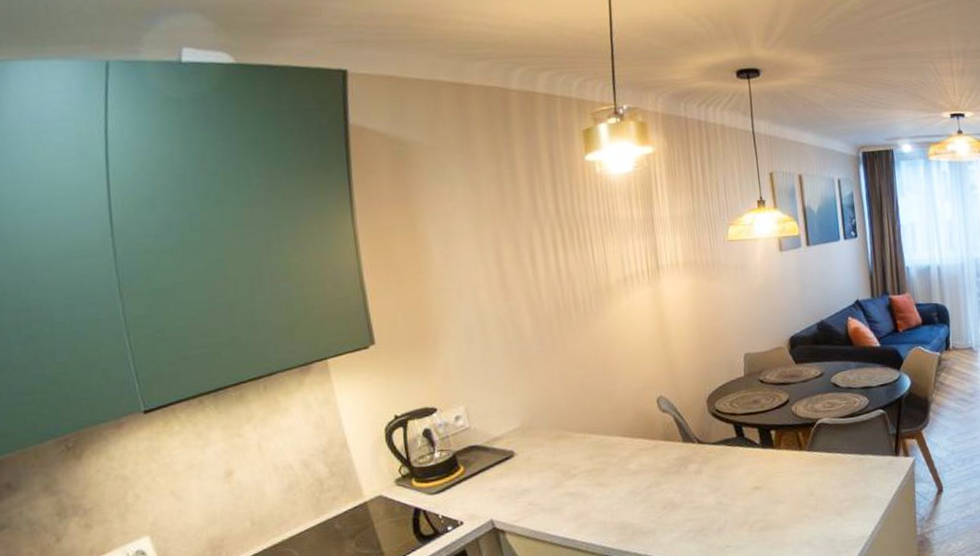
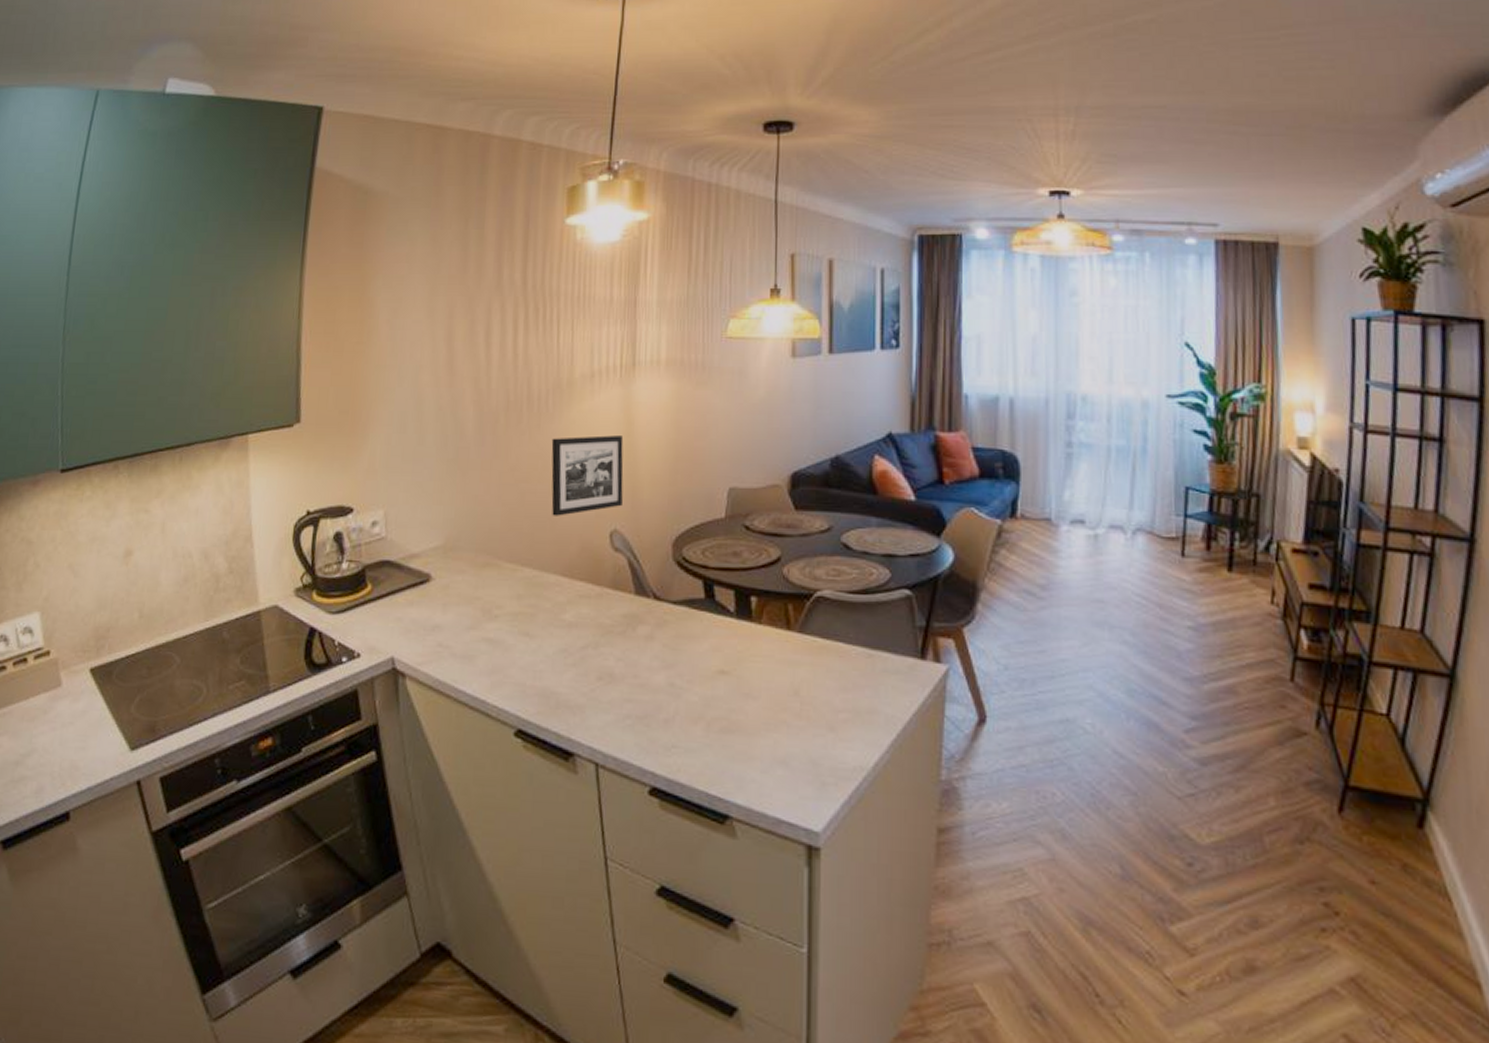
picture frame: none [599,324,664,392] -> present [551,435,624,516]

